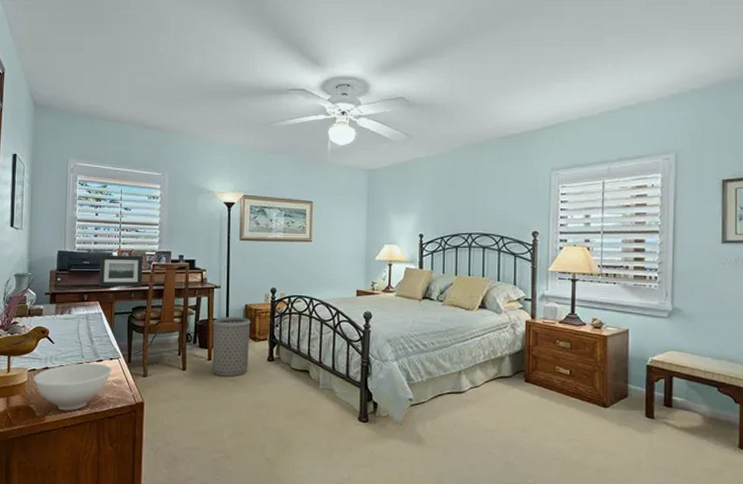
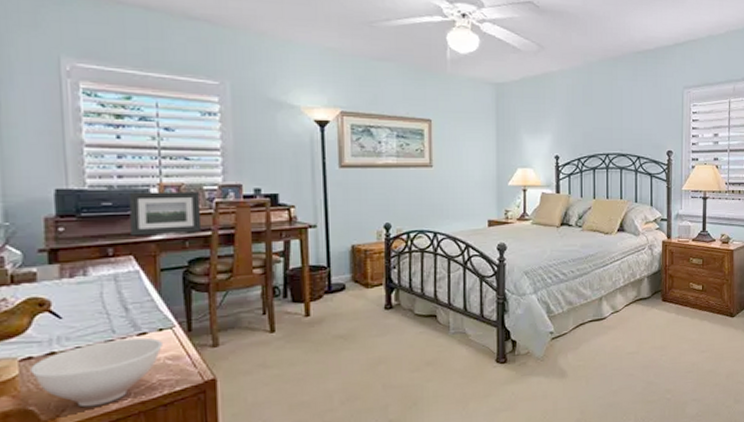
laundry basket: present [212,317,251,377] -> none [308,261,360,334]

